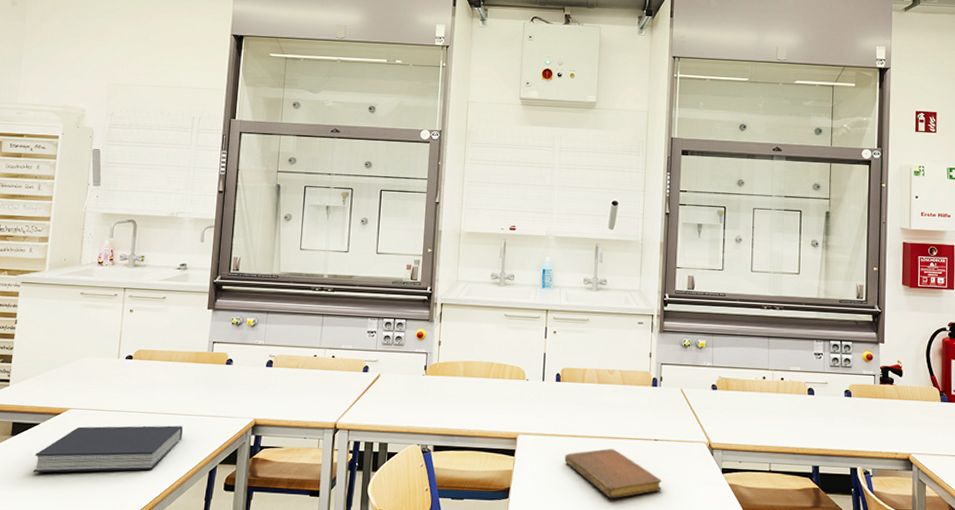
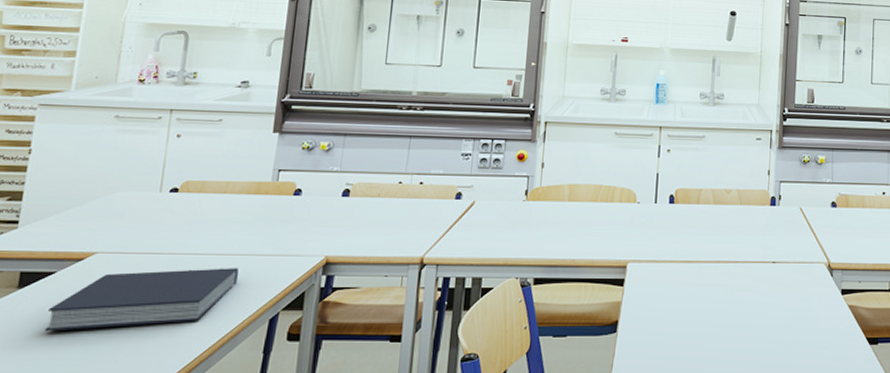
notebook: present [565,449,662,499] -> none [678,274,780,328]

